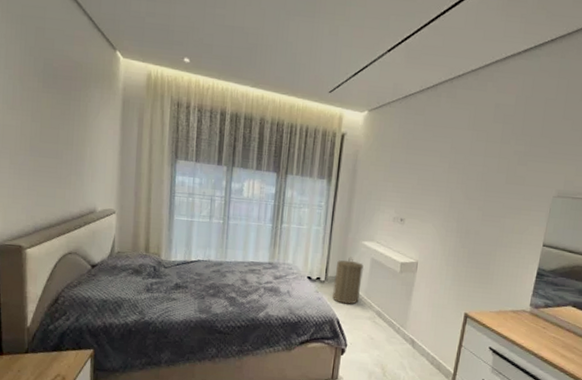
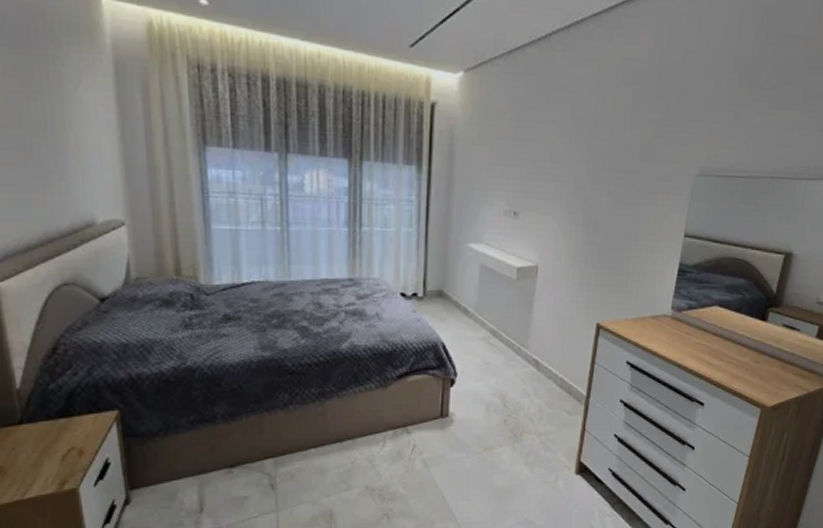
laundry hamper: present [332,257,364,305] -> none [435,264,471,324]

